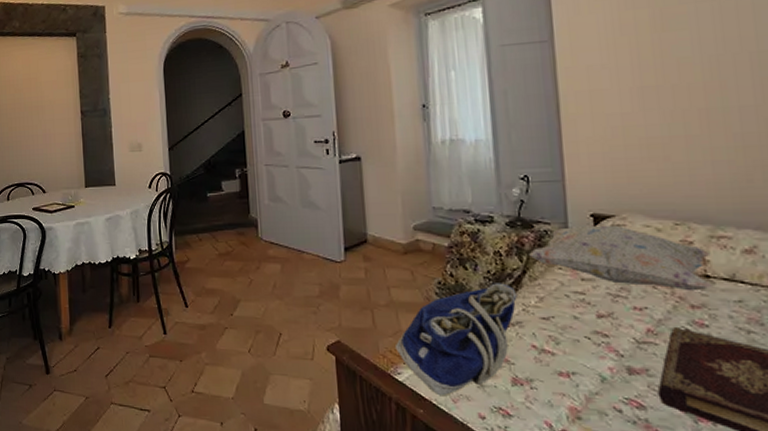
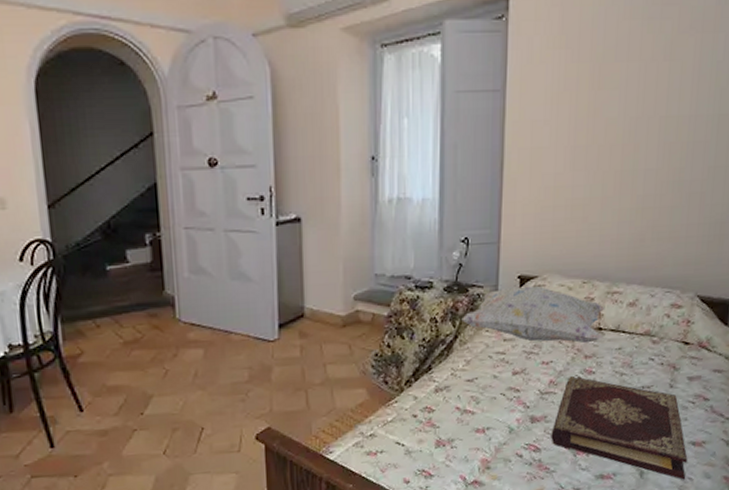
tote bag: present [394,283,517,396] -> none [328,349,447,469]

